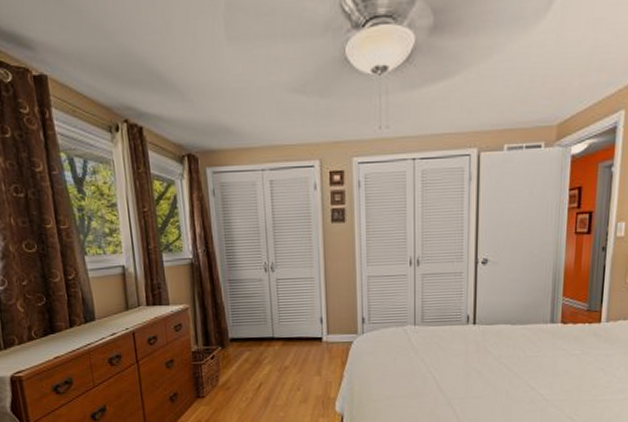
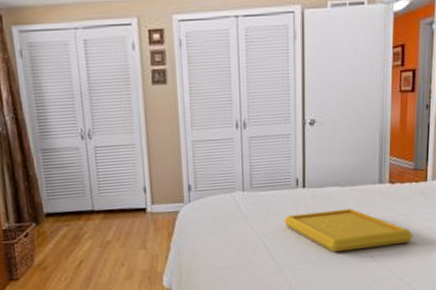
serving tray: none [454,347,585,388] -> present [285,209,413,253]

